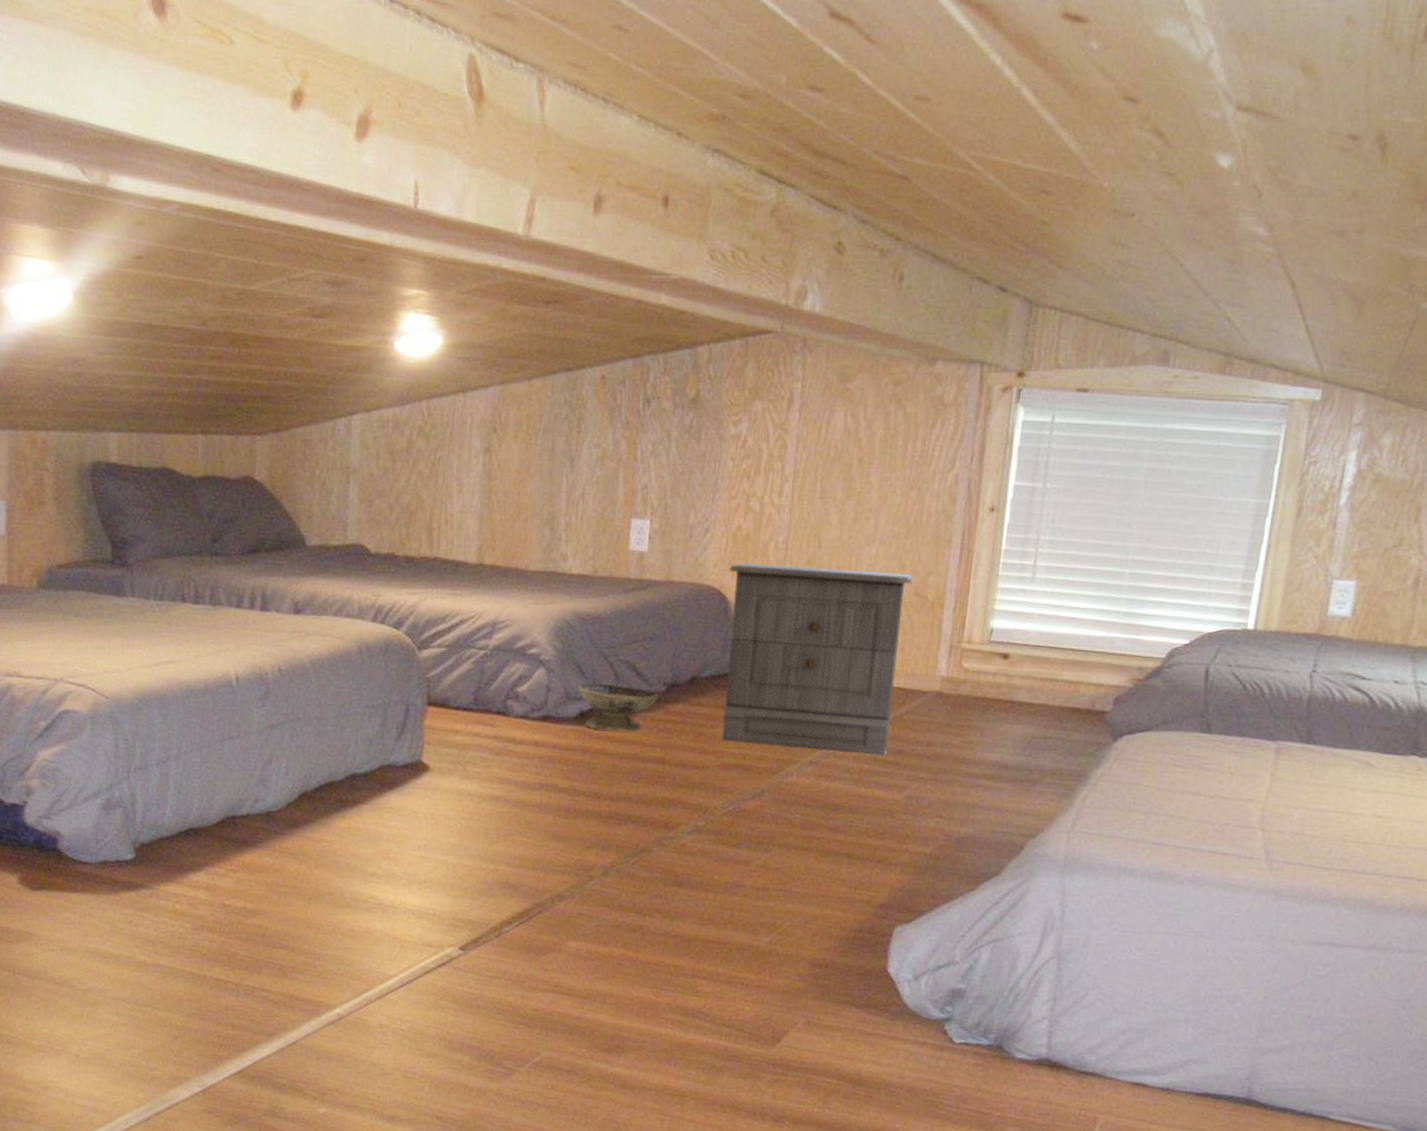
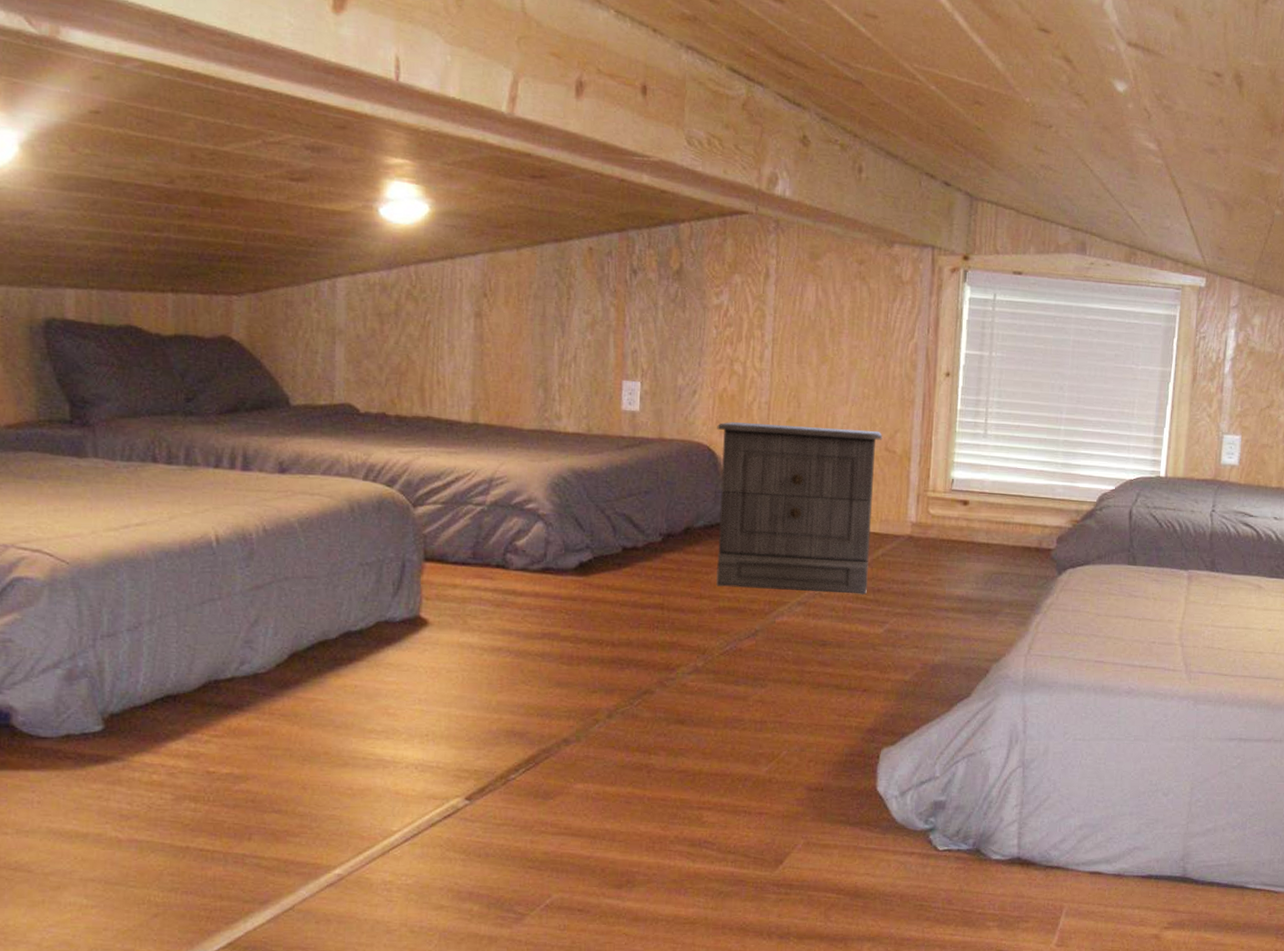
decorative bowl: present [578,683,658,732] -> none [577,535,655,581]

